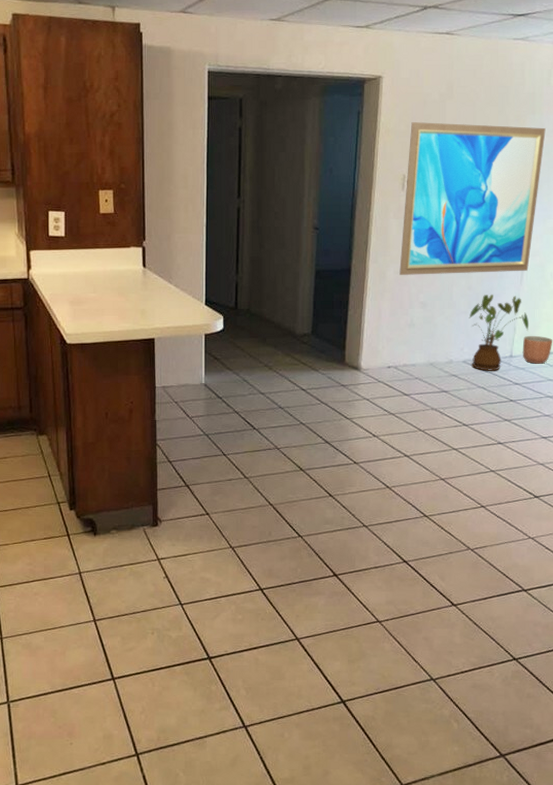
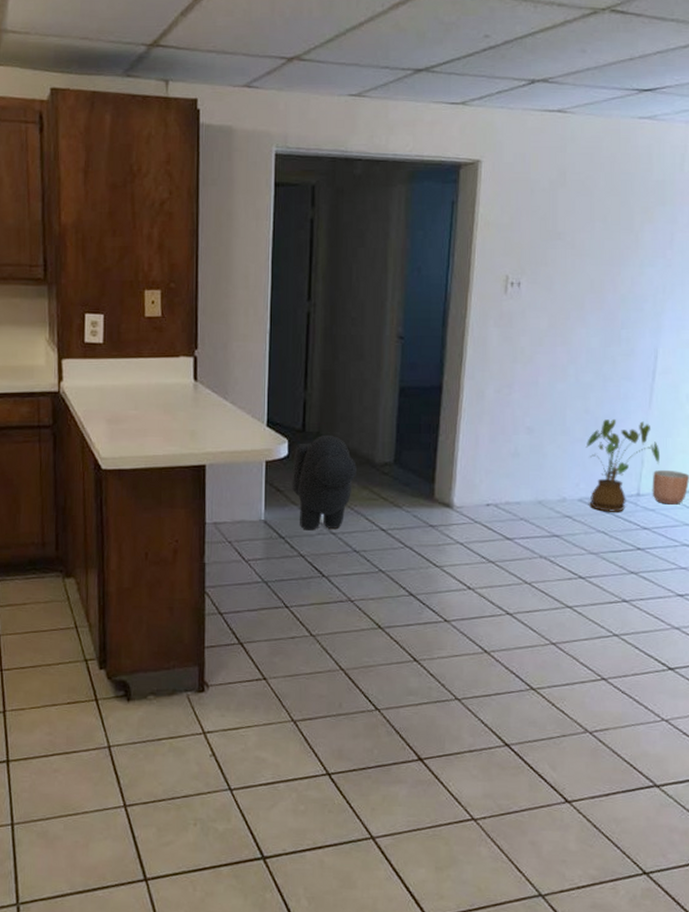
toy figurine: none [227,311,281,391] -> present [292,434,357,531]
wall art: present [399,122,546,275] -> none [501,214,679,395]

